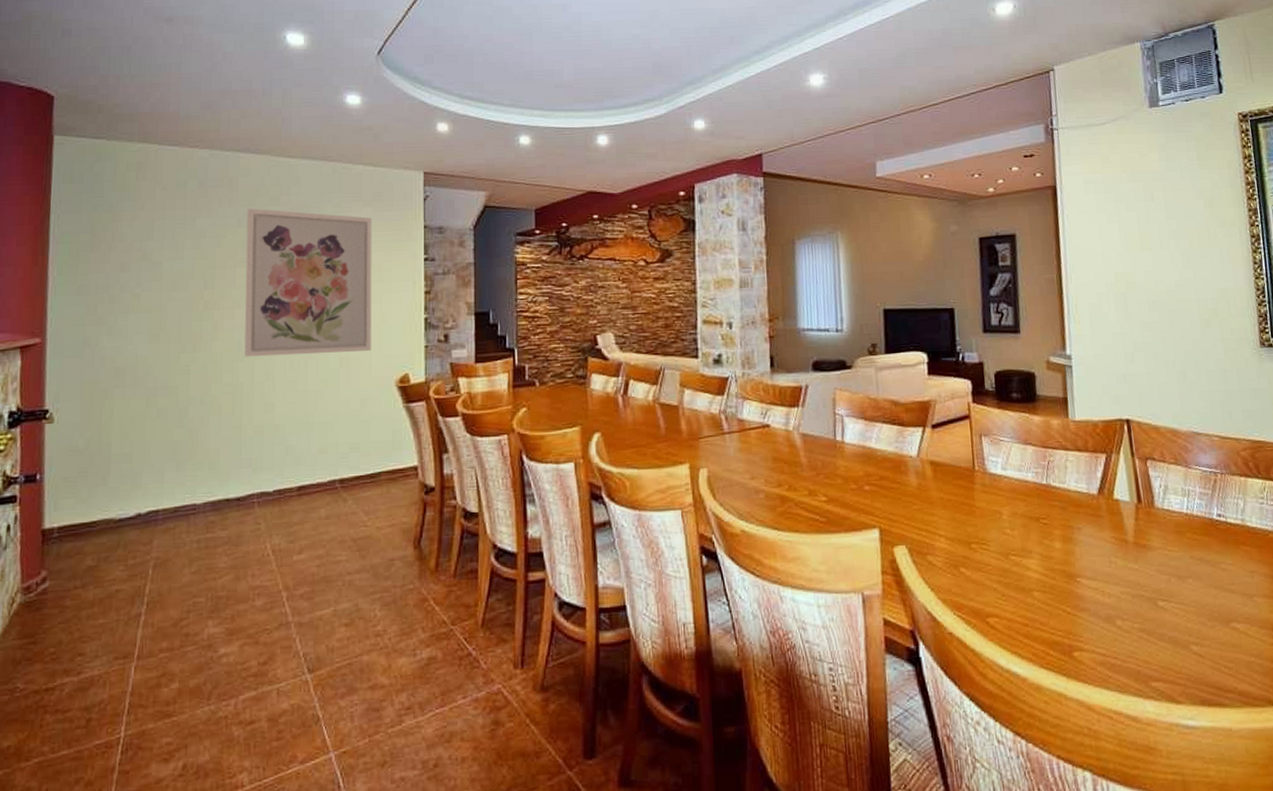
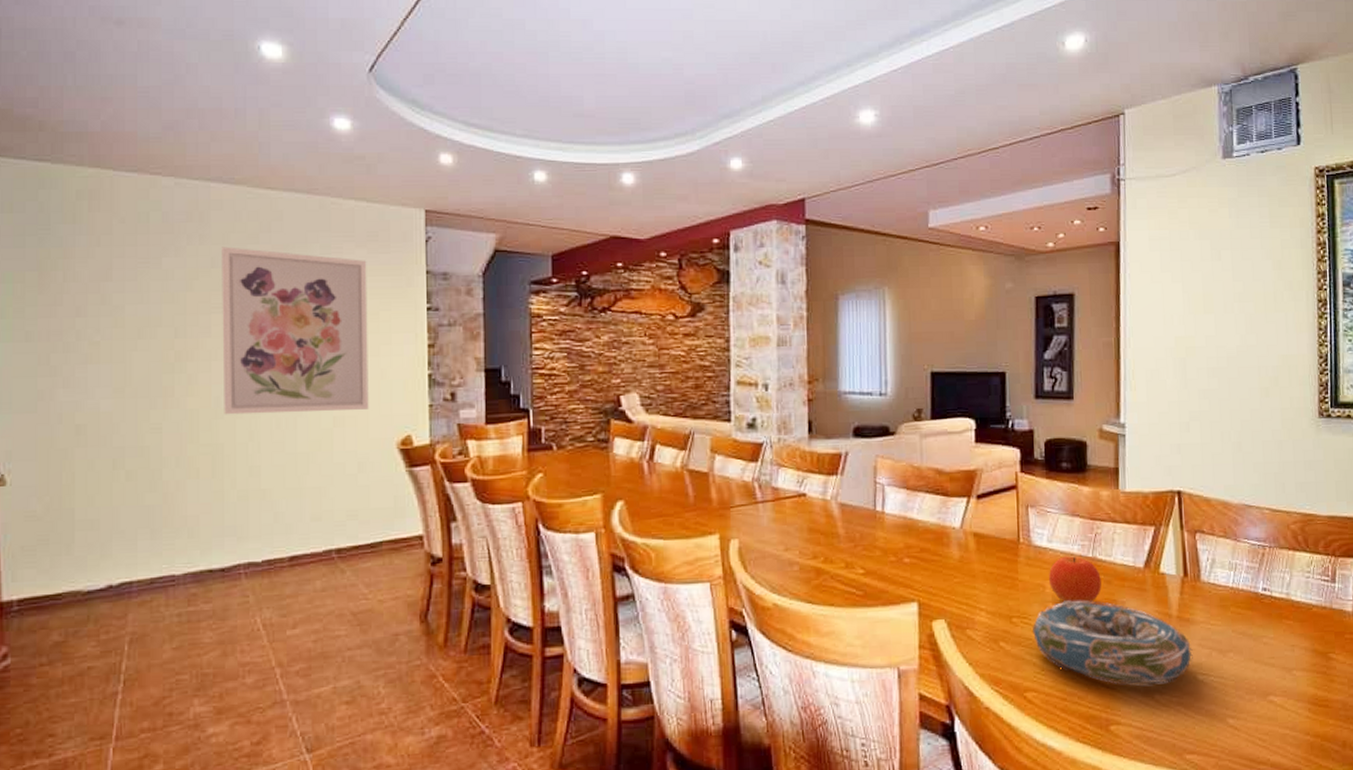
decorative bowl: none [991,526,1153,613] -> present [1033,600,1193,687]
fruit: none [1005,483,1057,530] -> present [1049,556,1102,604]

